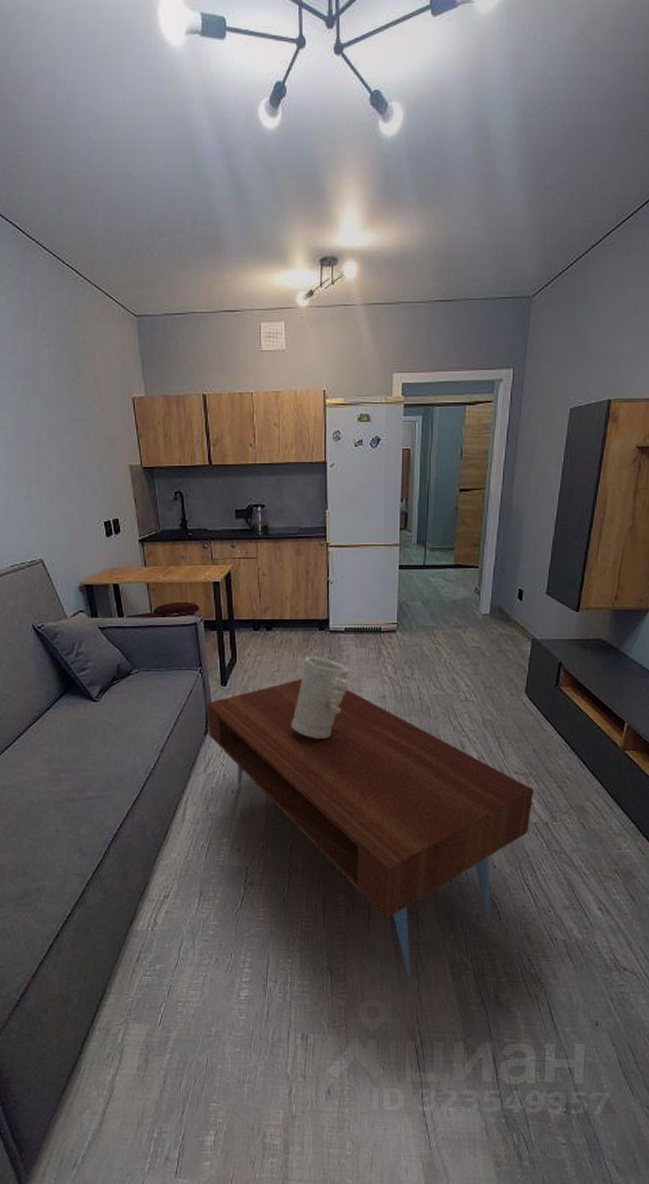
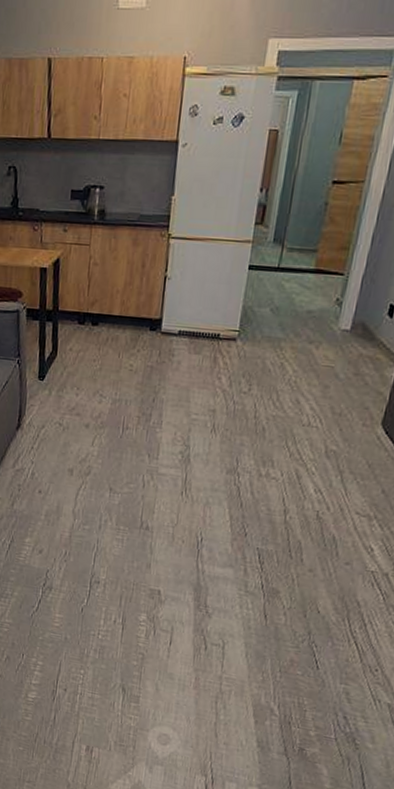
coffee table: present [206,678,534,980] -> none [21,380,377,714]
decorative vase: present [291,657,349,738] -> none [108,358,179,449]

